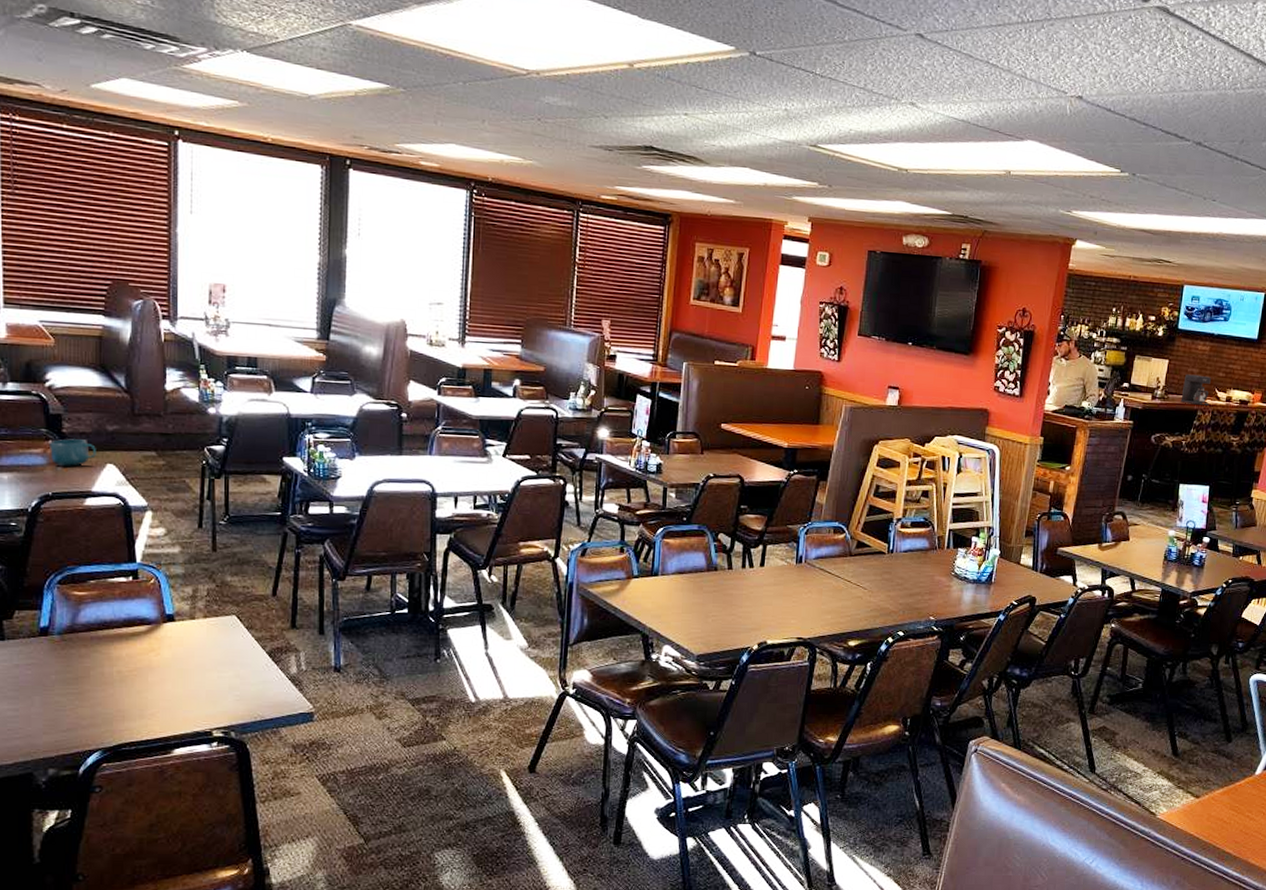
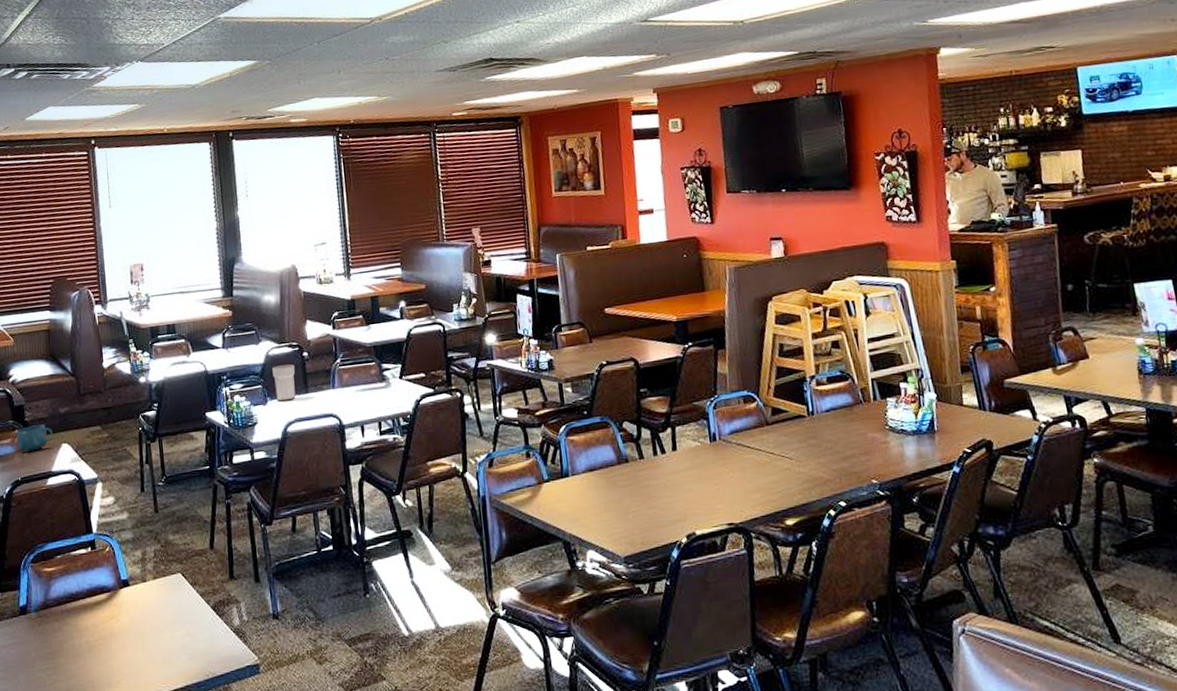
cup: none [365,422,390,460] -> present [272,364,296,402]
coffee maker: present [1181,374,1211,407] -> none [1106,158,1146,193]

